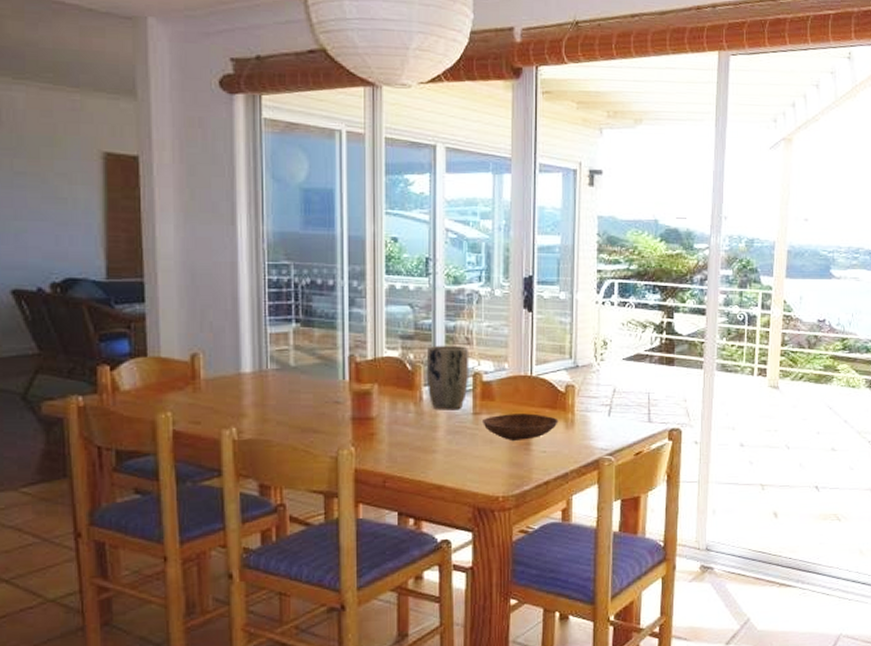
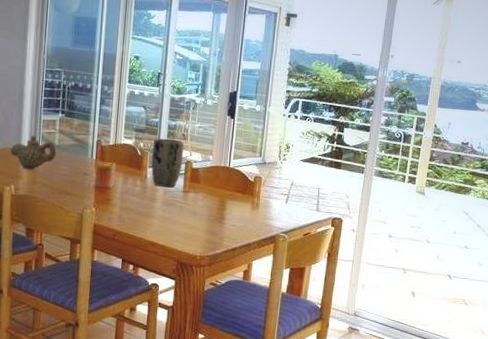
teapot: none [226,355,293,403] -> present [10,135,56,169]
bowl: present [483,413,558,442] -> none [190,194,247,216]

